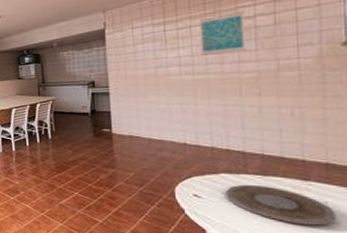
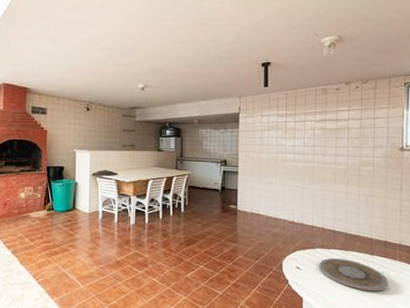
wall art: present [199,11,246,55] -> none [310,114,342,147]

